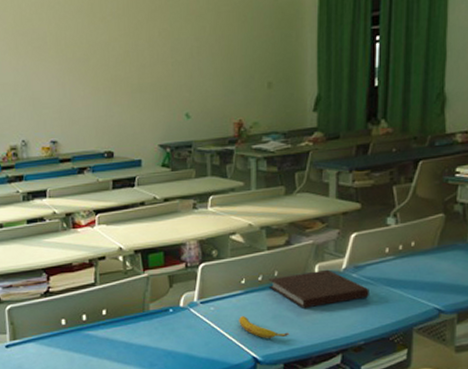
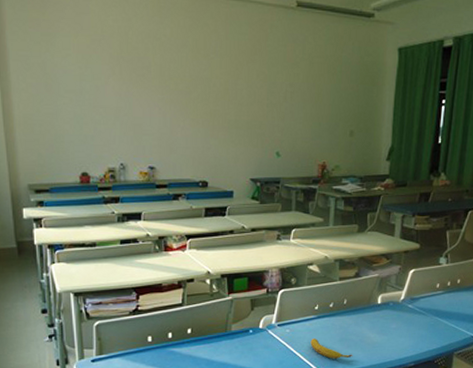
notebook: present [268,269,369,309] -> none [338,300,421,333]

